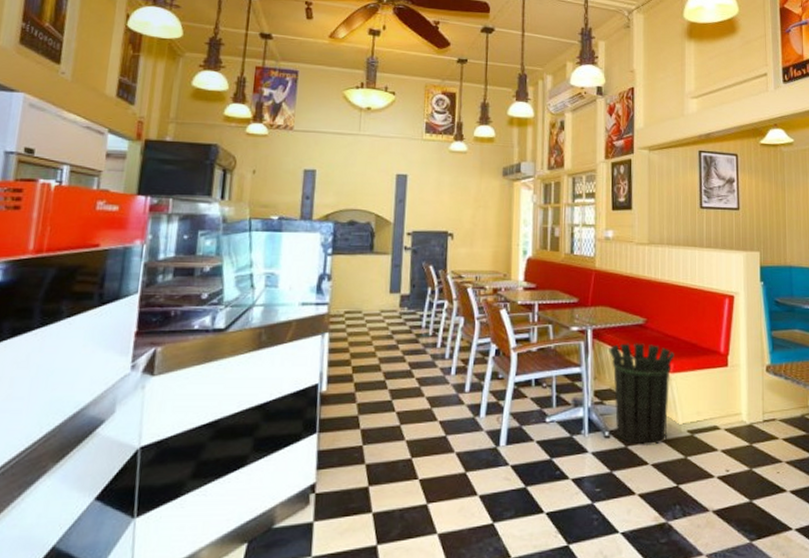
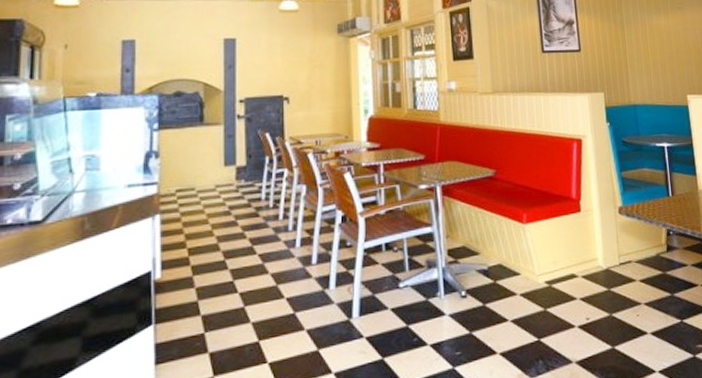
waste bin: present [609,343,674,447] -> none [459,196,527,303]

